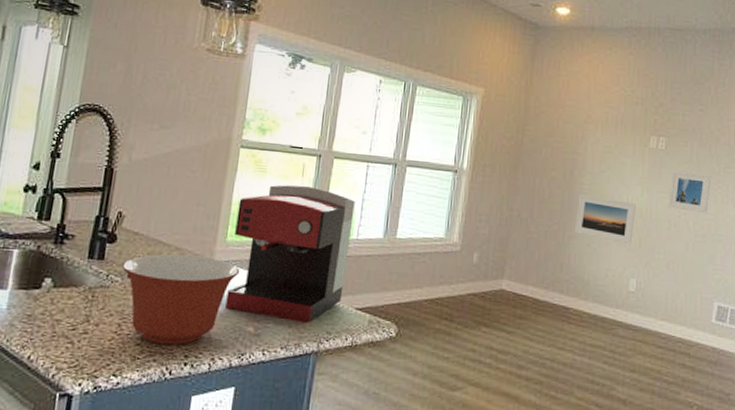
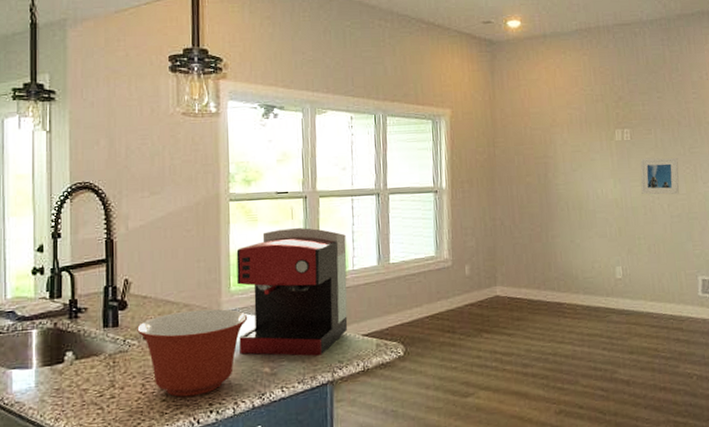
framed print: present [574,194,636,245] -> none [555,194,612,235]

